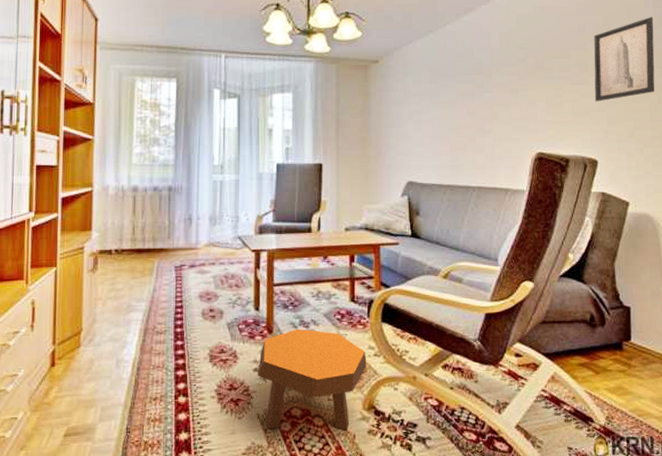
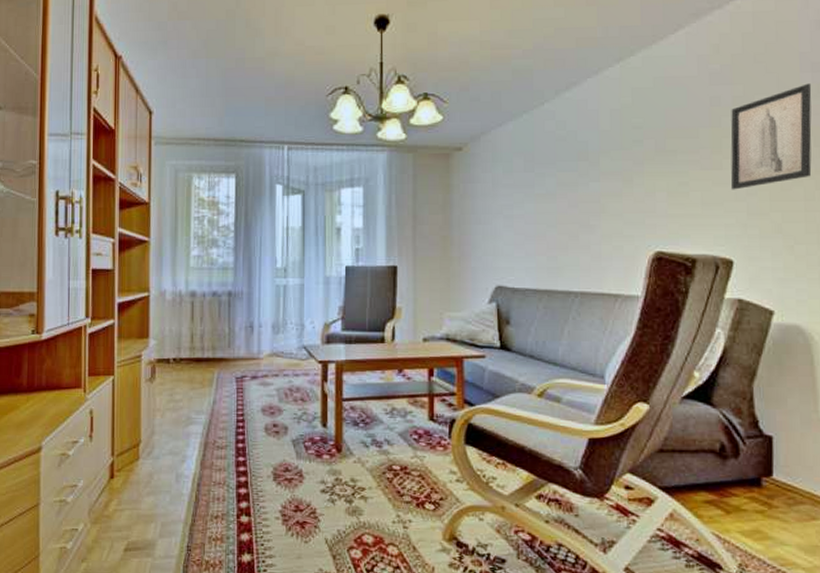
footstool: present [257,328,367,431] -> none [325,448,448,562]

